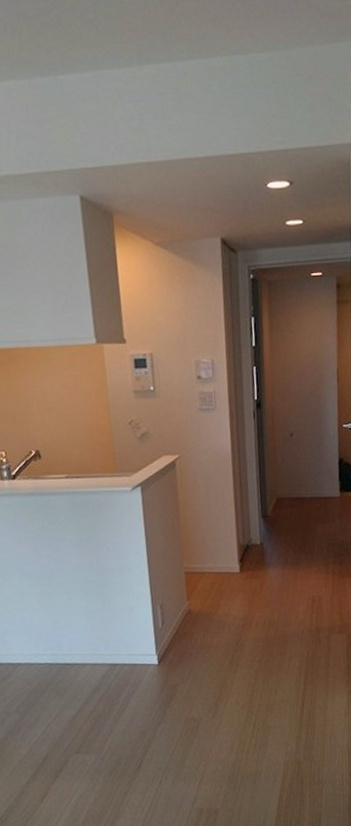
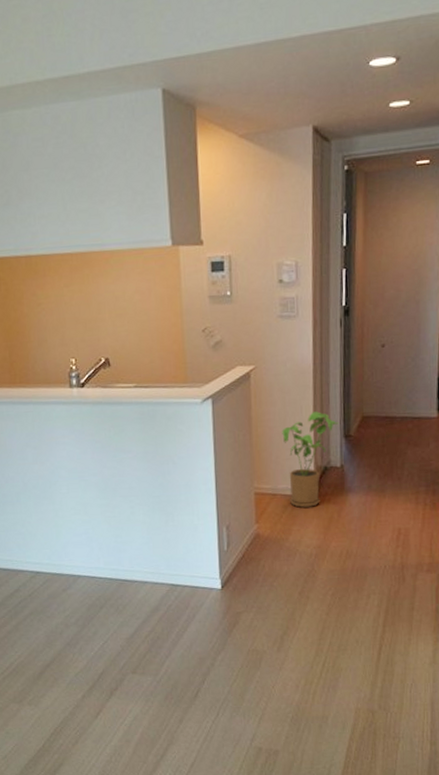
house plant: none [207,495,257,584] -> present [282,411,338,508]

